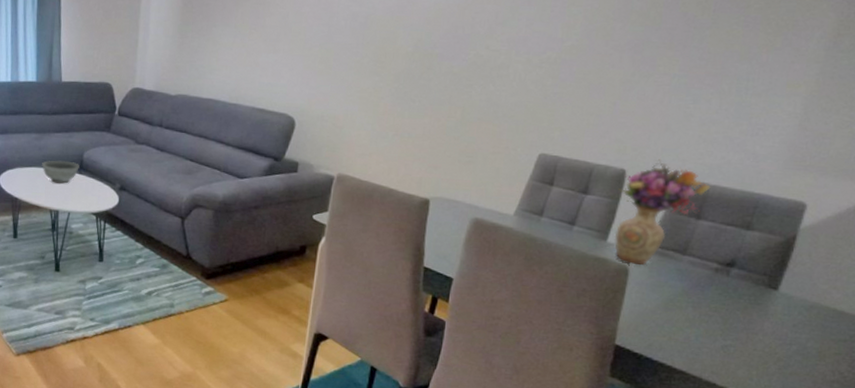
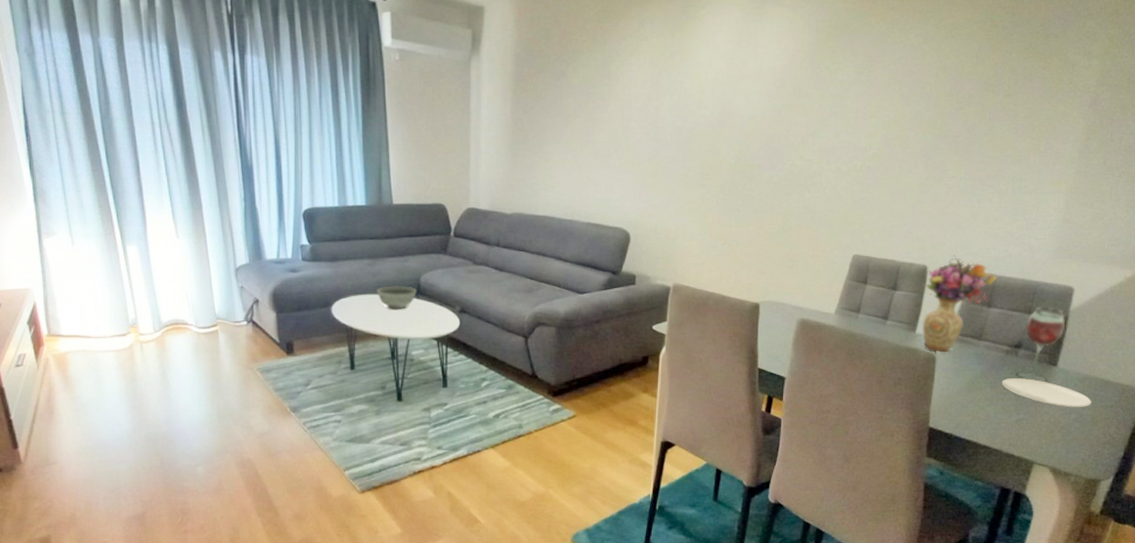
plate: none [707,299,820,340] -> present [1002,378,1092,408]
wineglass: none [727,221,793,307] -> present [1017,305,1065,382]

